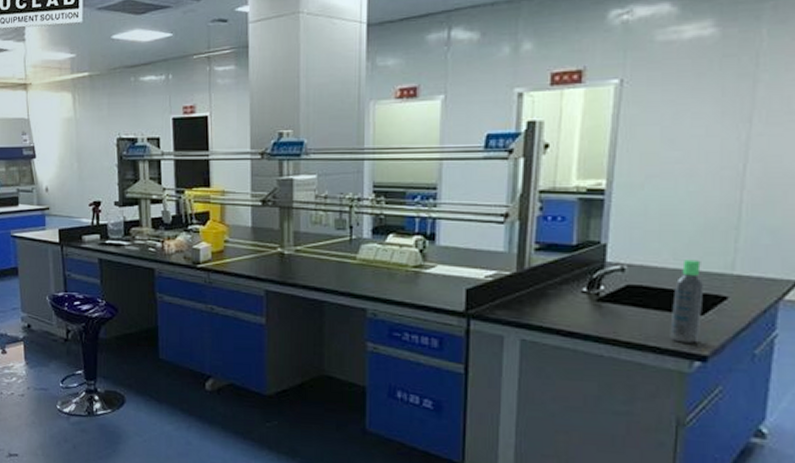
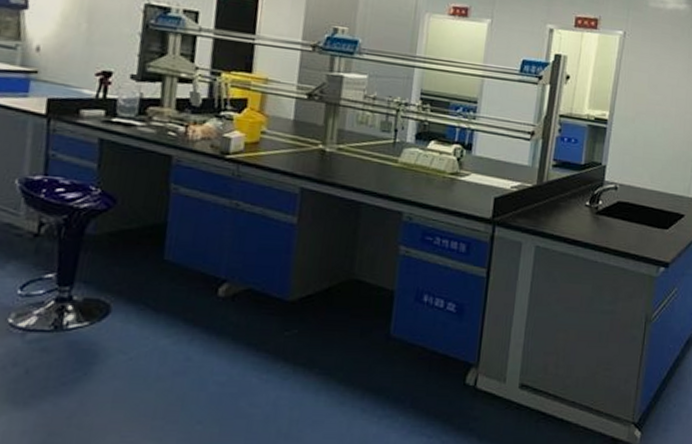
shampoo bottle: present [670,259,705,343] -> none [645,183,670,252]

